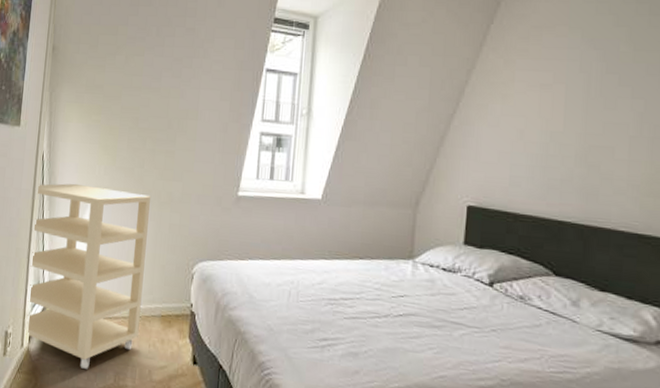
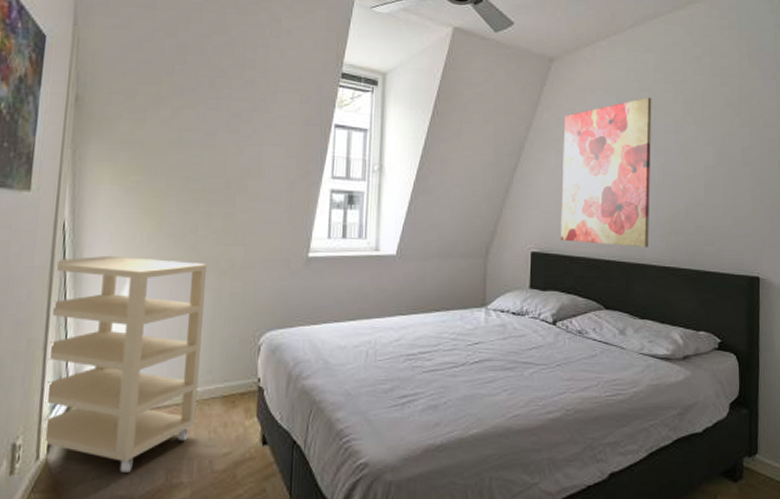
wall art: none [503,33,631,210] -> present [561,97,652,248]

